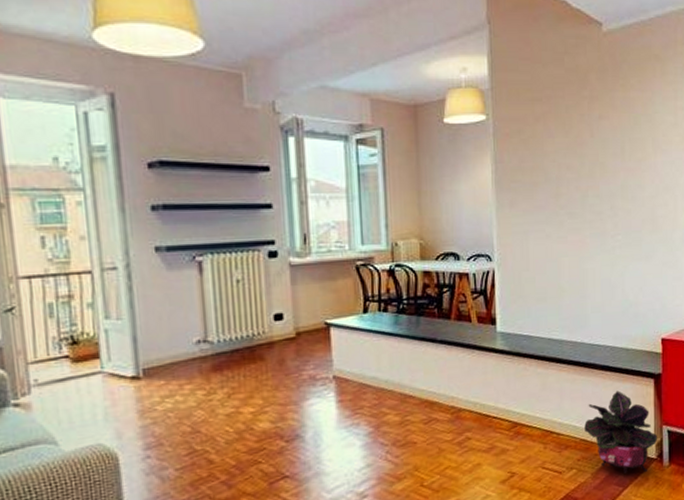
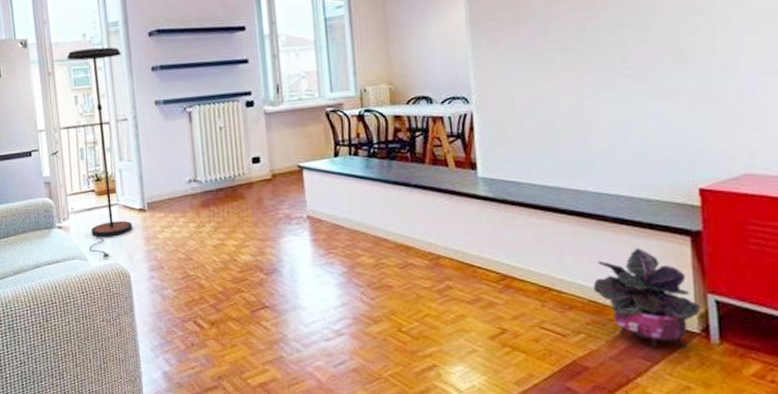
floor lamp: none [29,177,122,439] -> present [67,47,133,258]

